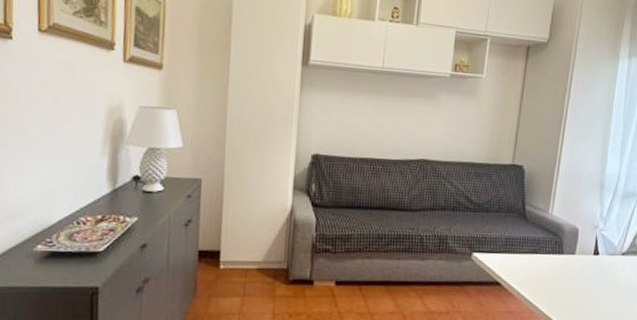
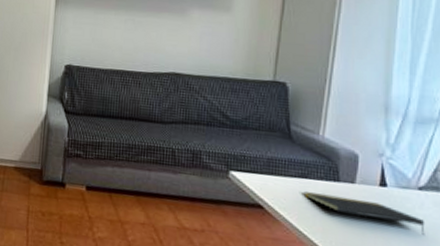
notepad: none [534,266,626,293] -> present [303,191,425,235]

